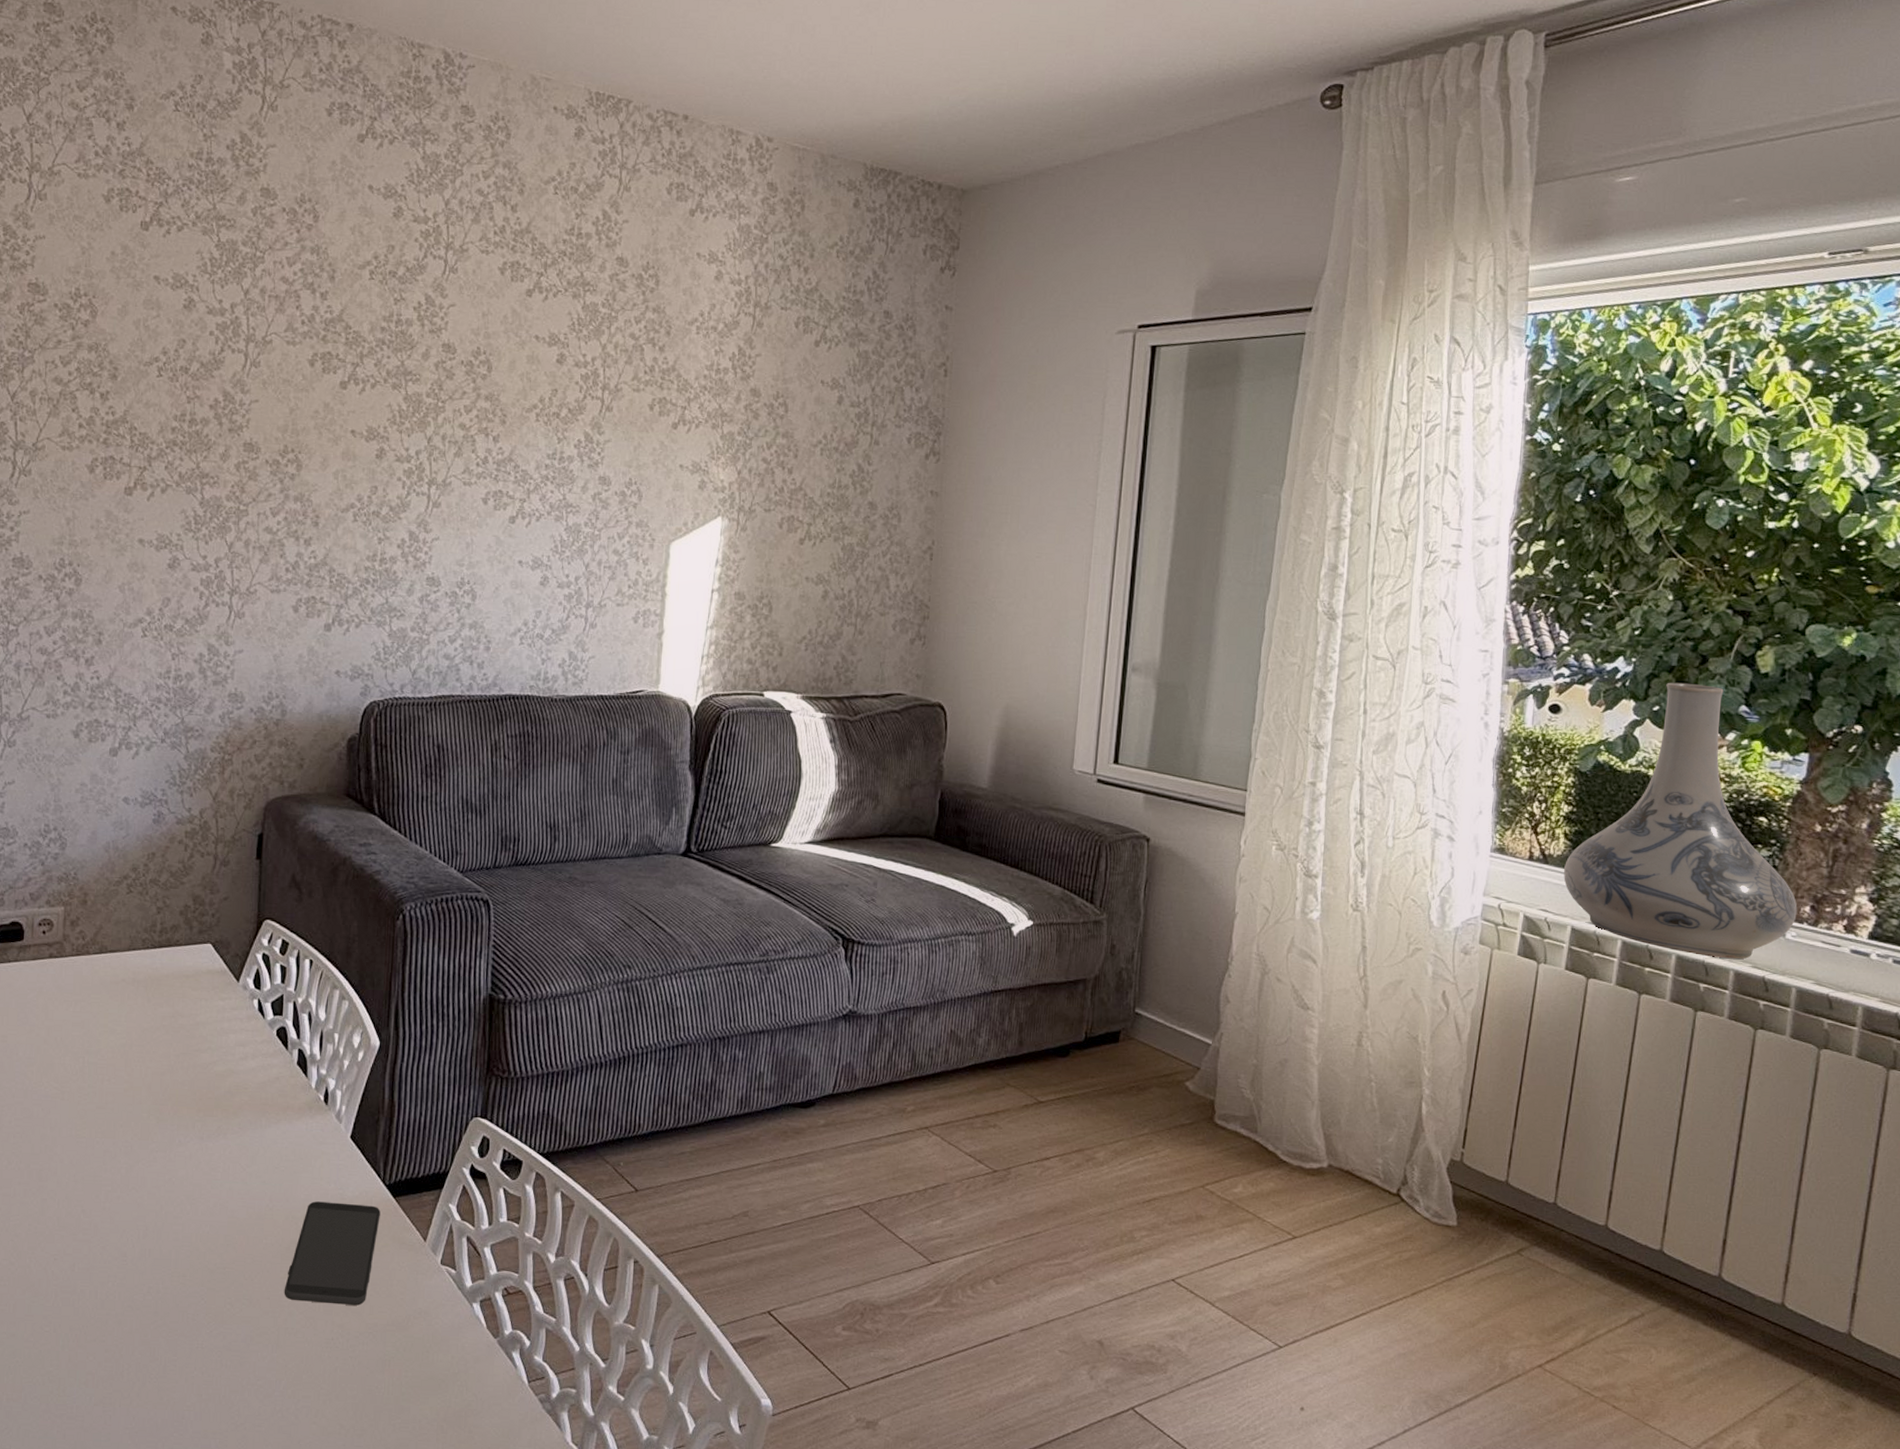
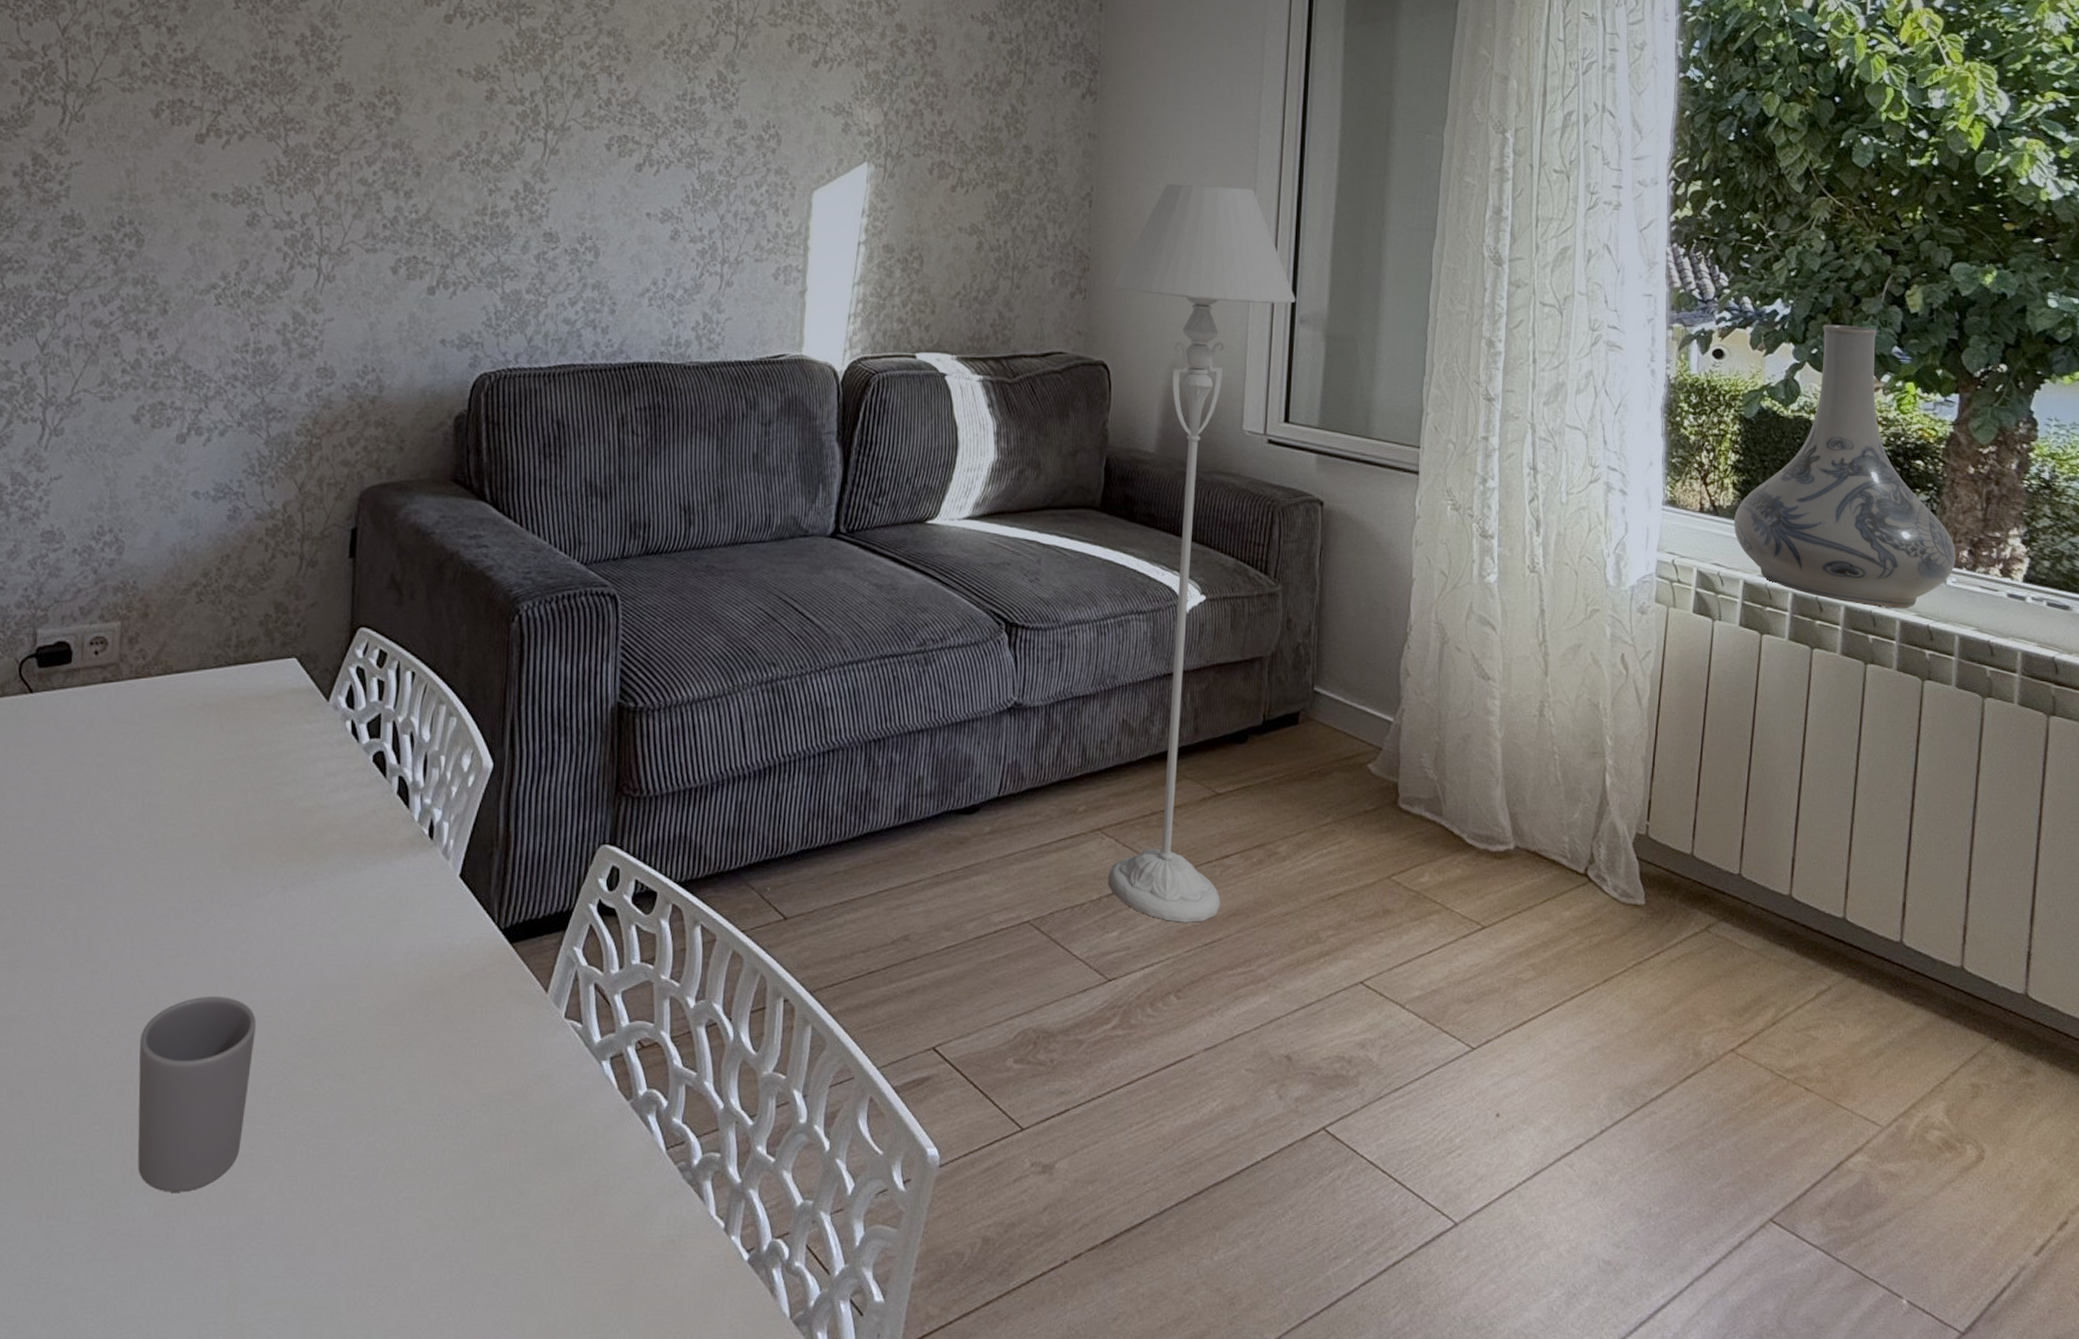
mug: none [80,1226,178,1387] -> present [137,997,256,1192]
mobile phone: present [284,1201,380,1306] -> none [382,953,495,1074]
floor lamp: none [934,538,1129,1217] -> present [1108,183,1296,923]

